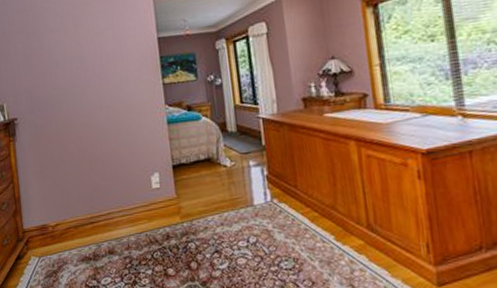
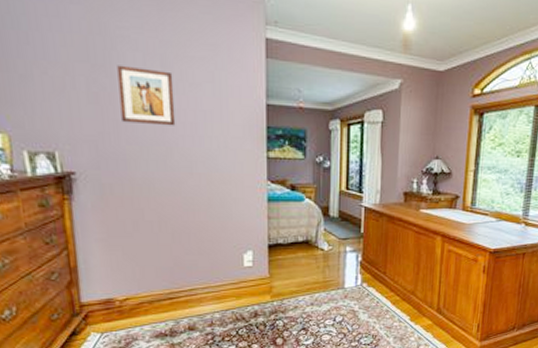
wall art: none [43,27,87,74] -> present [117,65,176,126]

